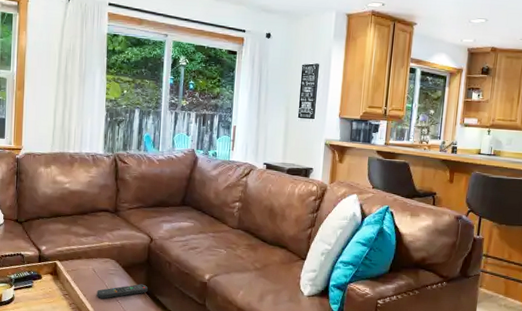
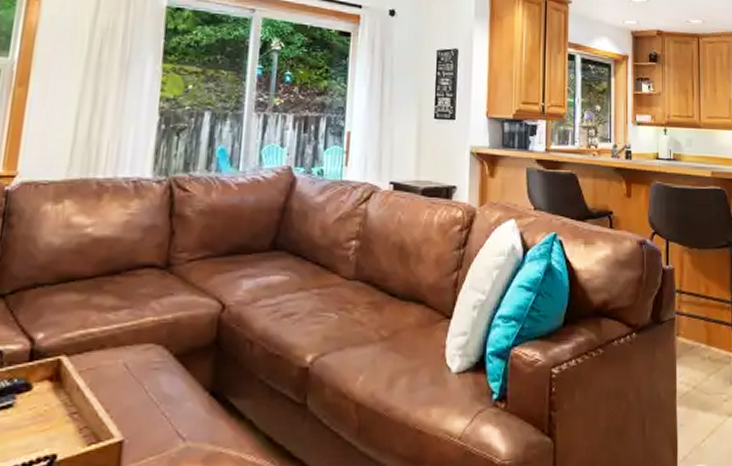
remote control: present [96,284,148,299] -> none [128,380,215,413]

